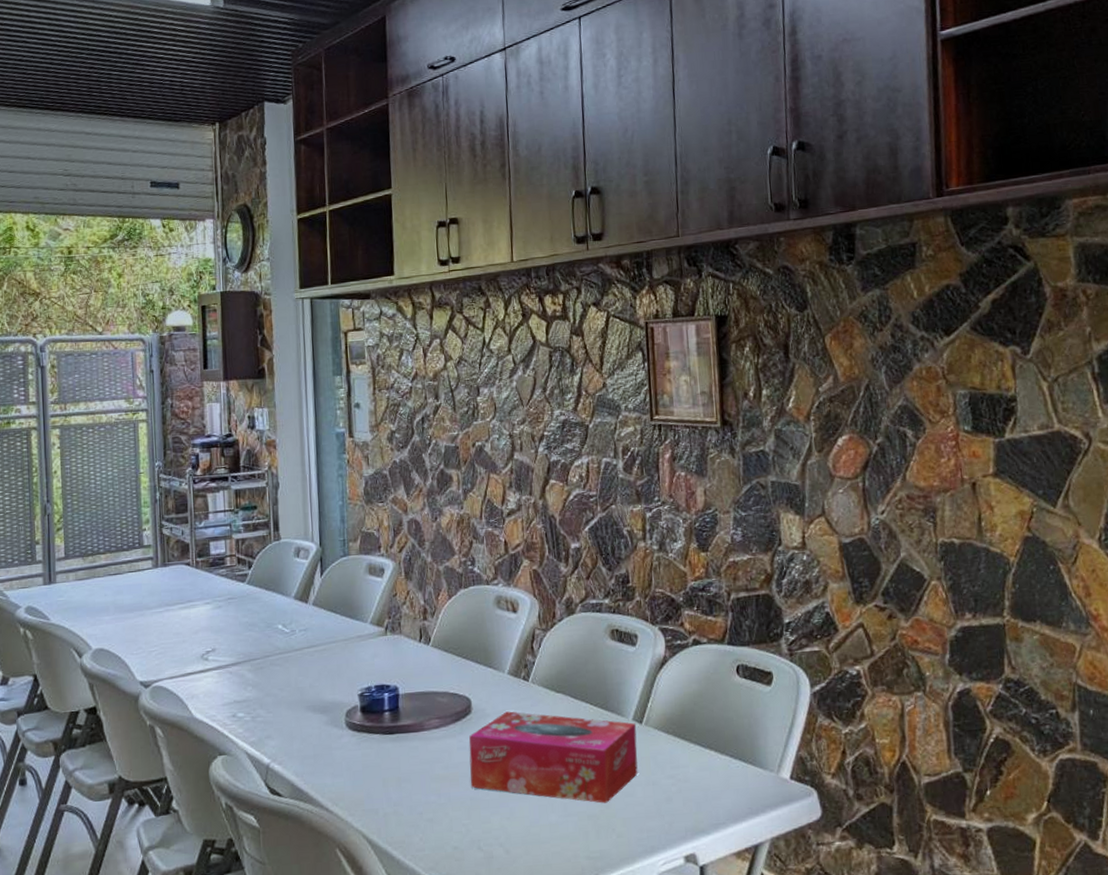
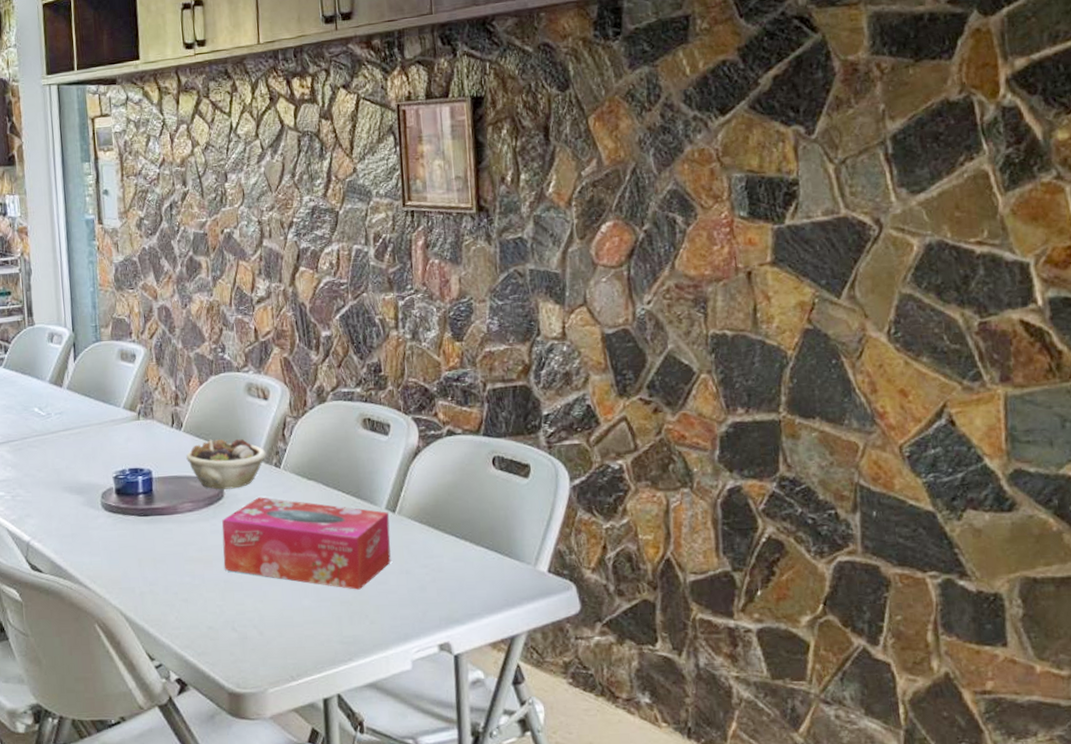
succulent planter: none [434,652,515,705] -> present [186,438,267,490]

